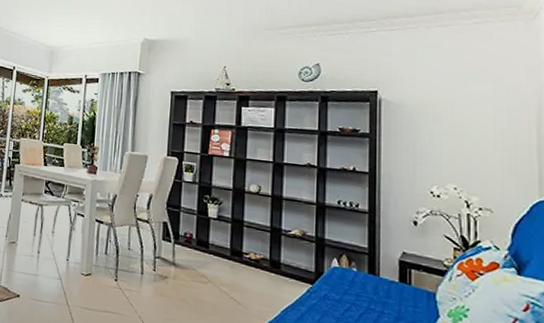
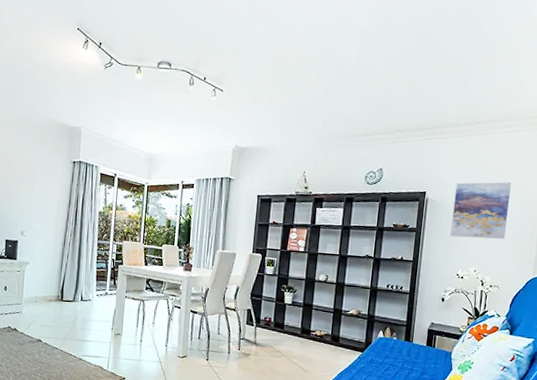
wall art: none [416,80,492,151] -> present [450,182,512,240]

